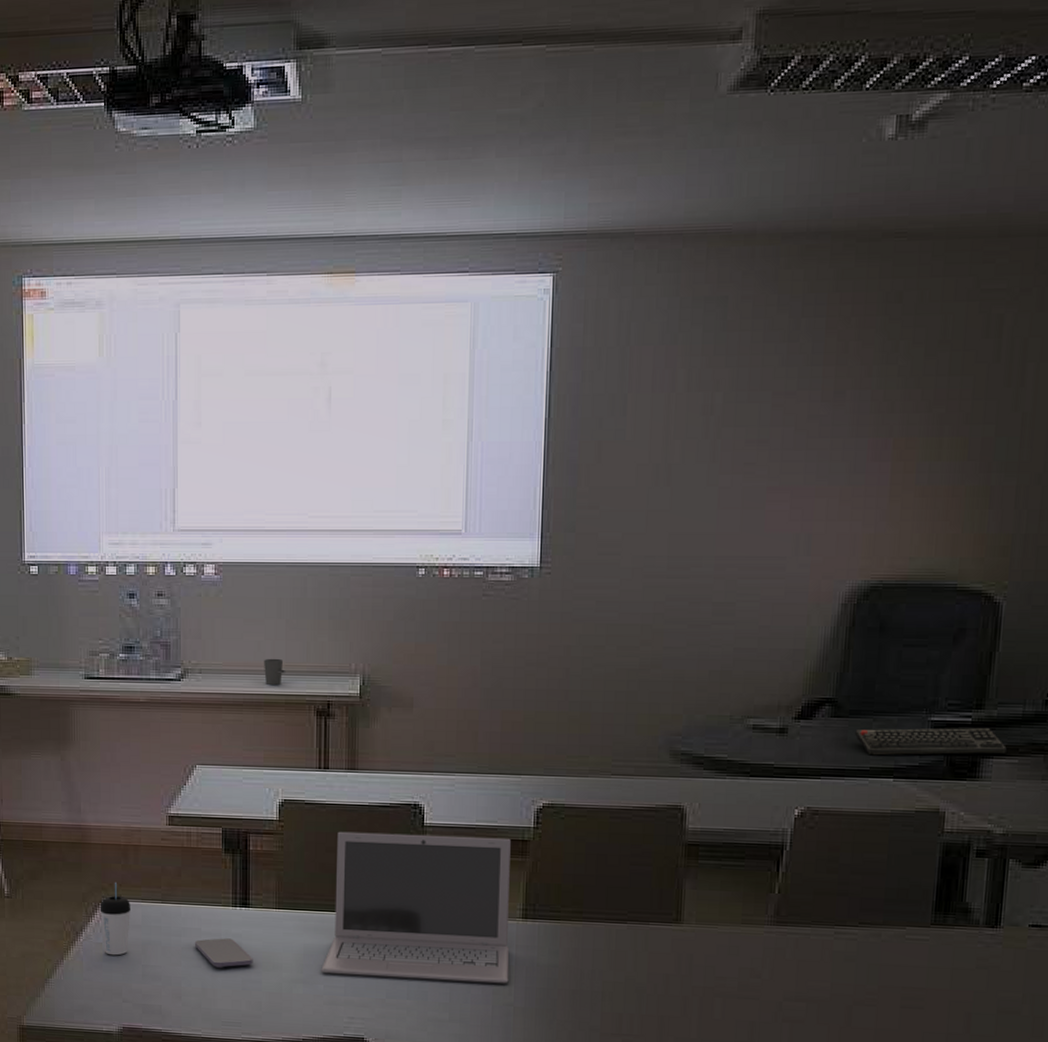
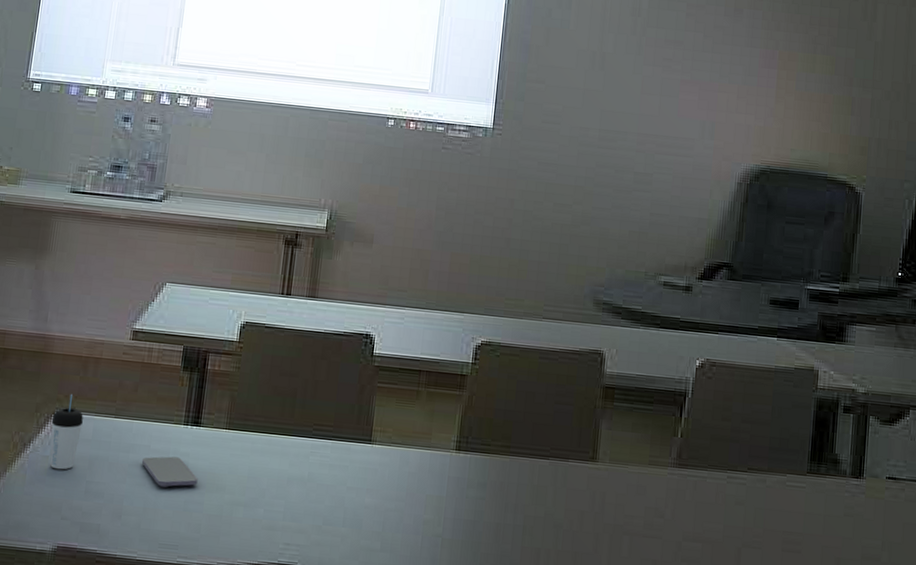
cup: present [264,658,286,686] -> none [240,188,262,214]
laptop: present [321,831,511,984] -> none [263,356,451,515]
computer keyboard: present [855,728,1007,756] -> none [747,292,867,322]

